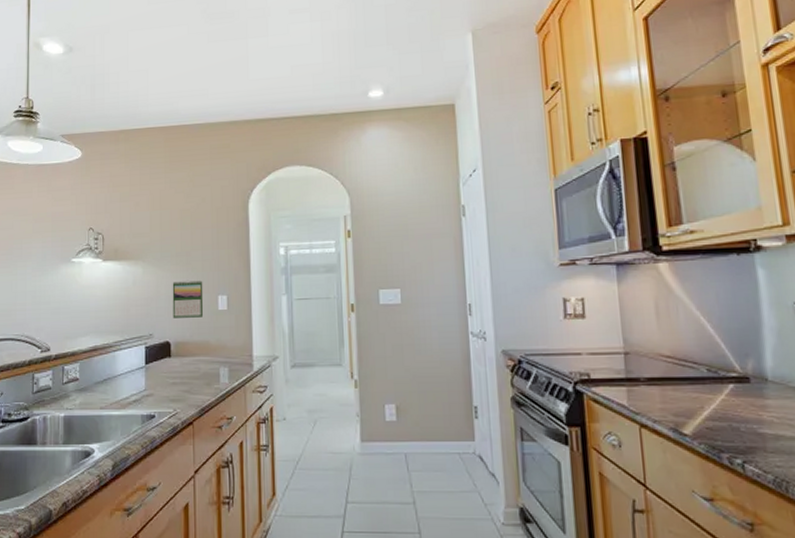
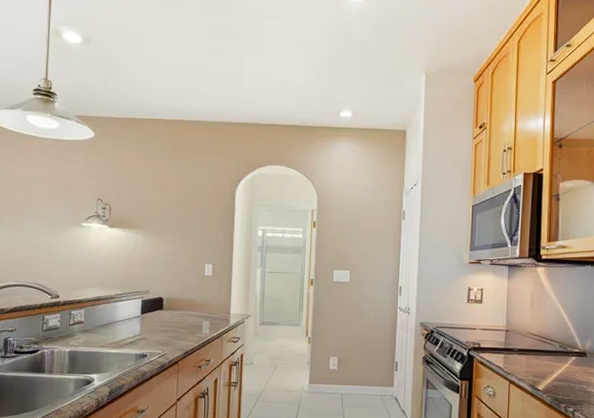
calendar: present [172,280,204,318] -> none [166,250,194,280]

